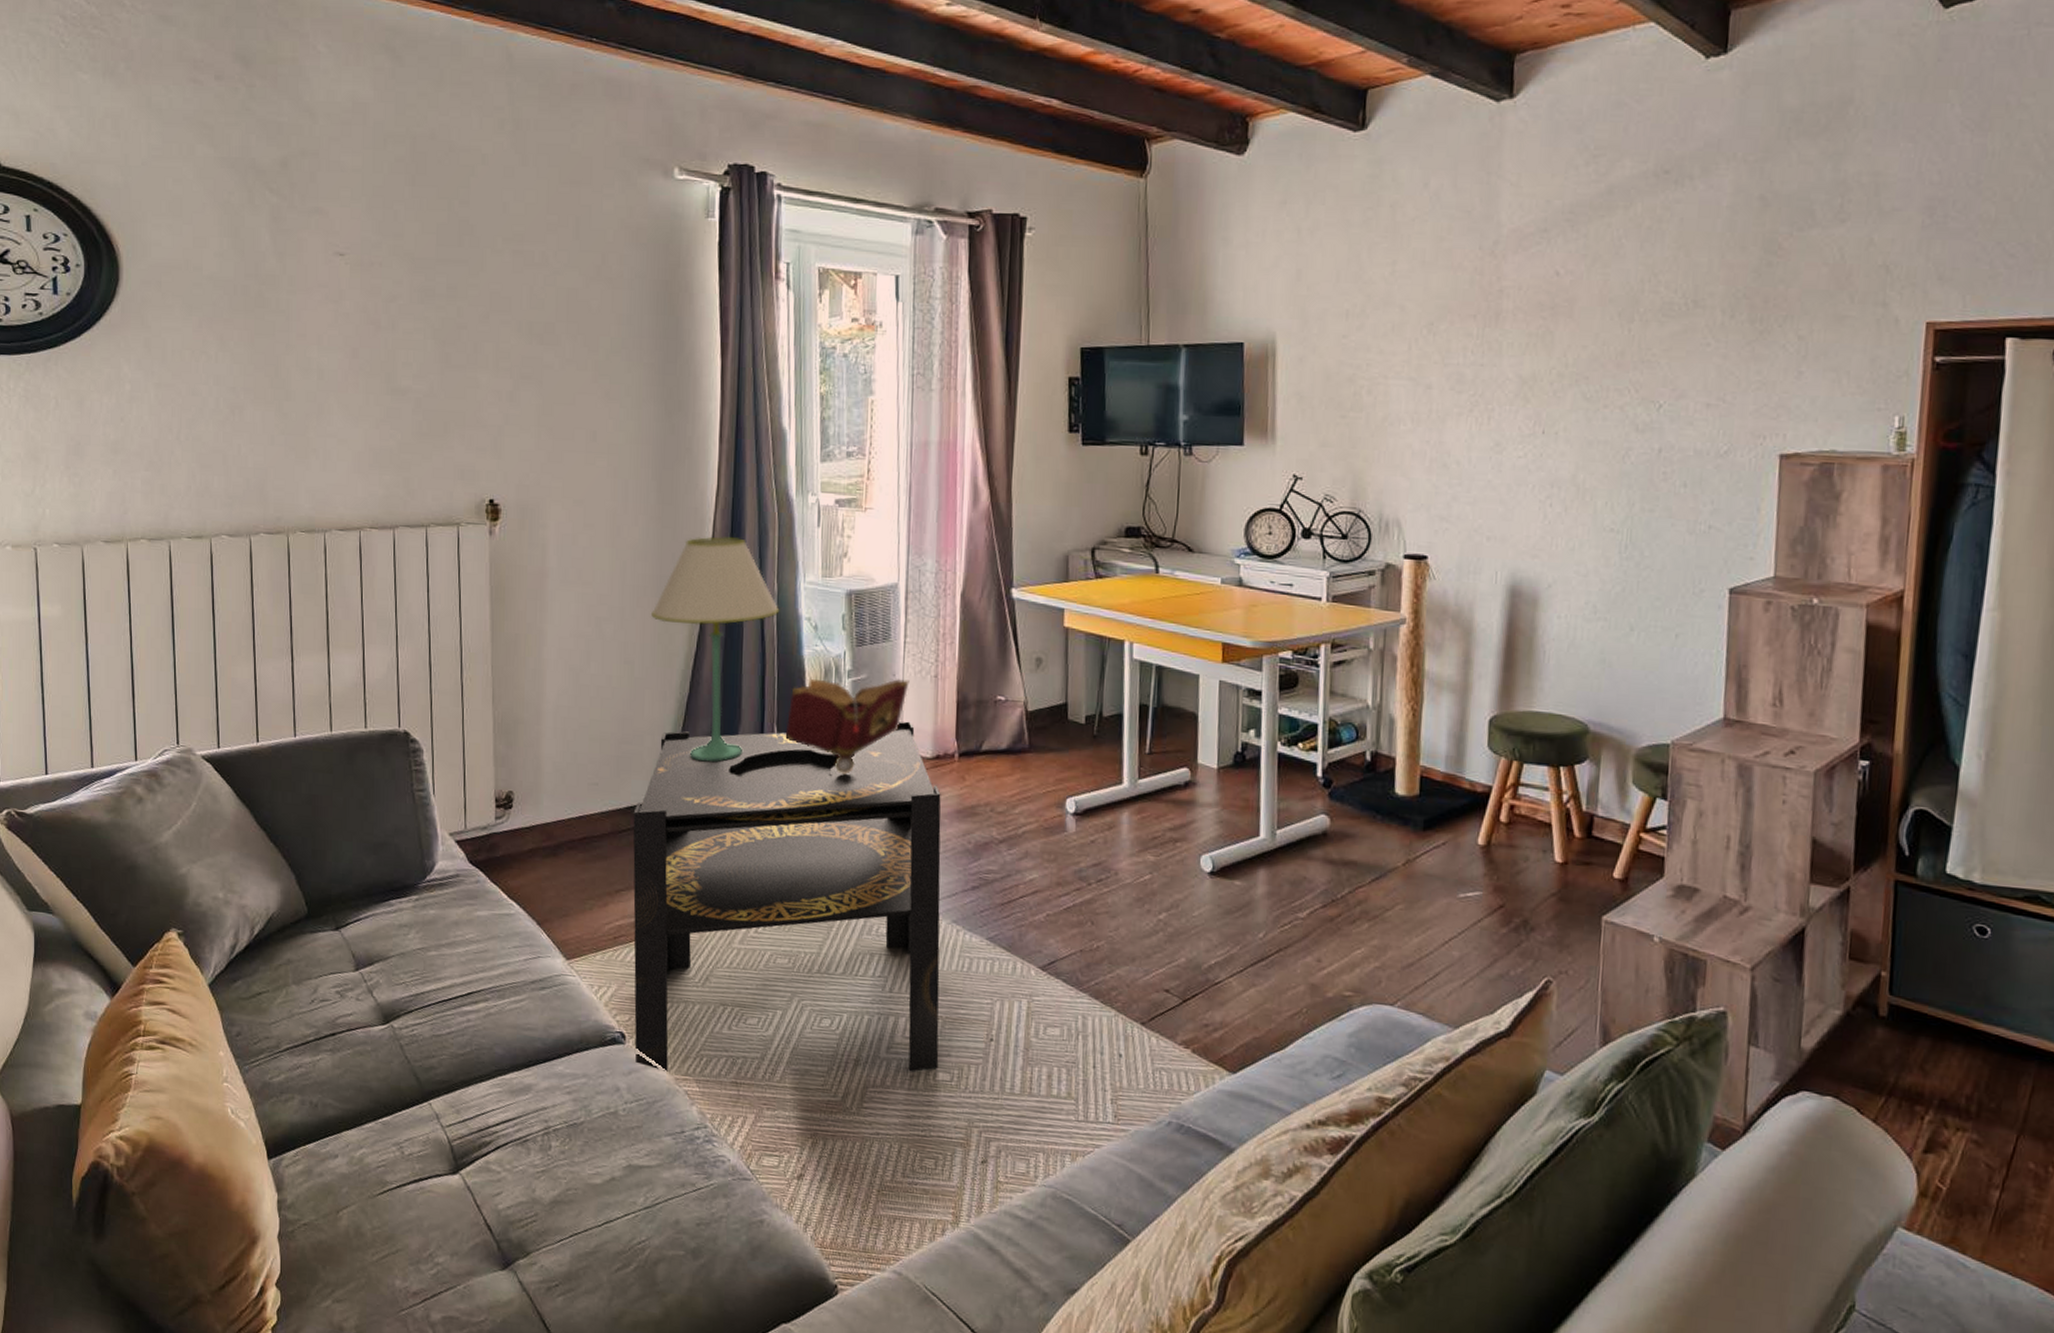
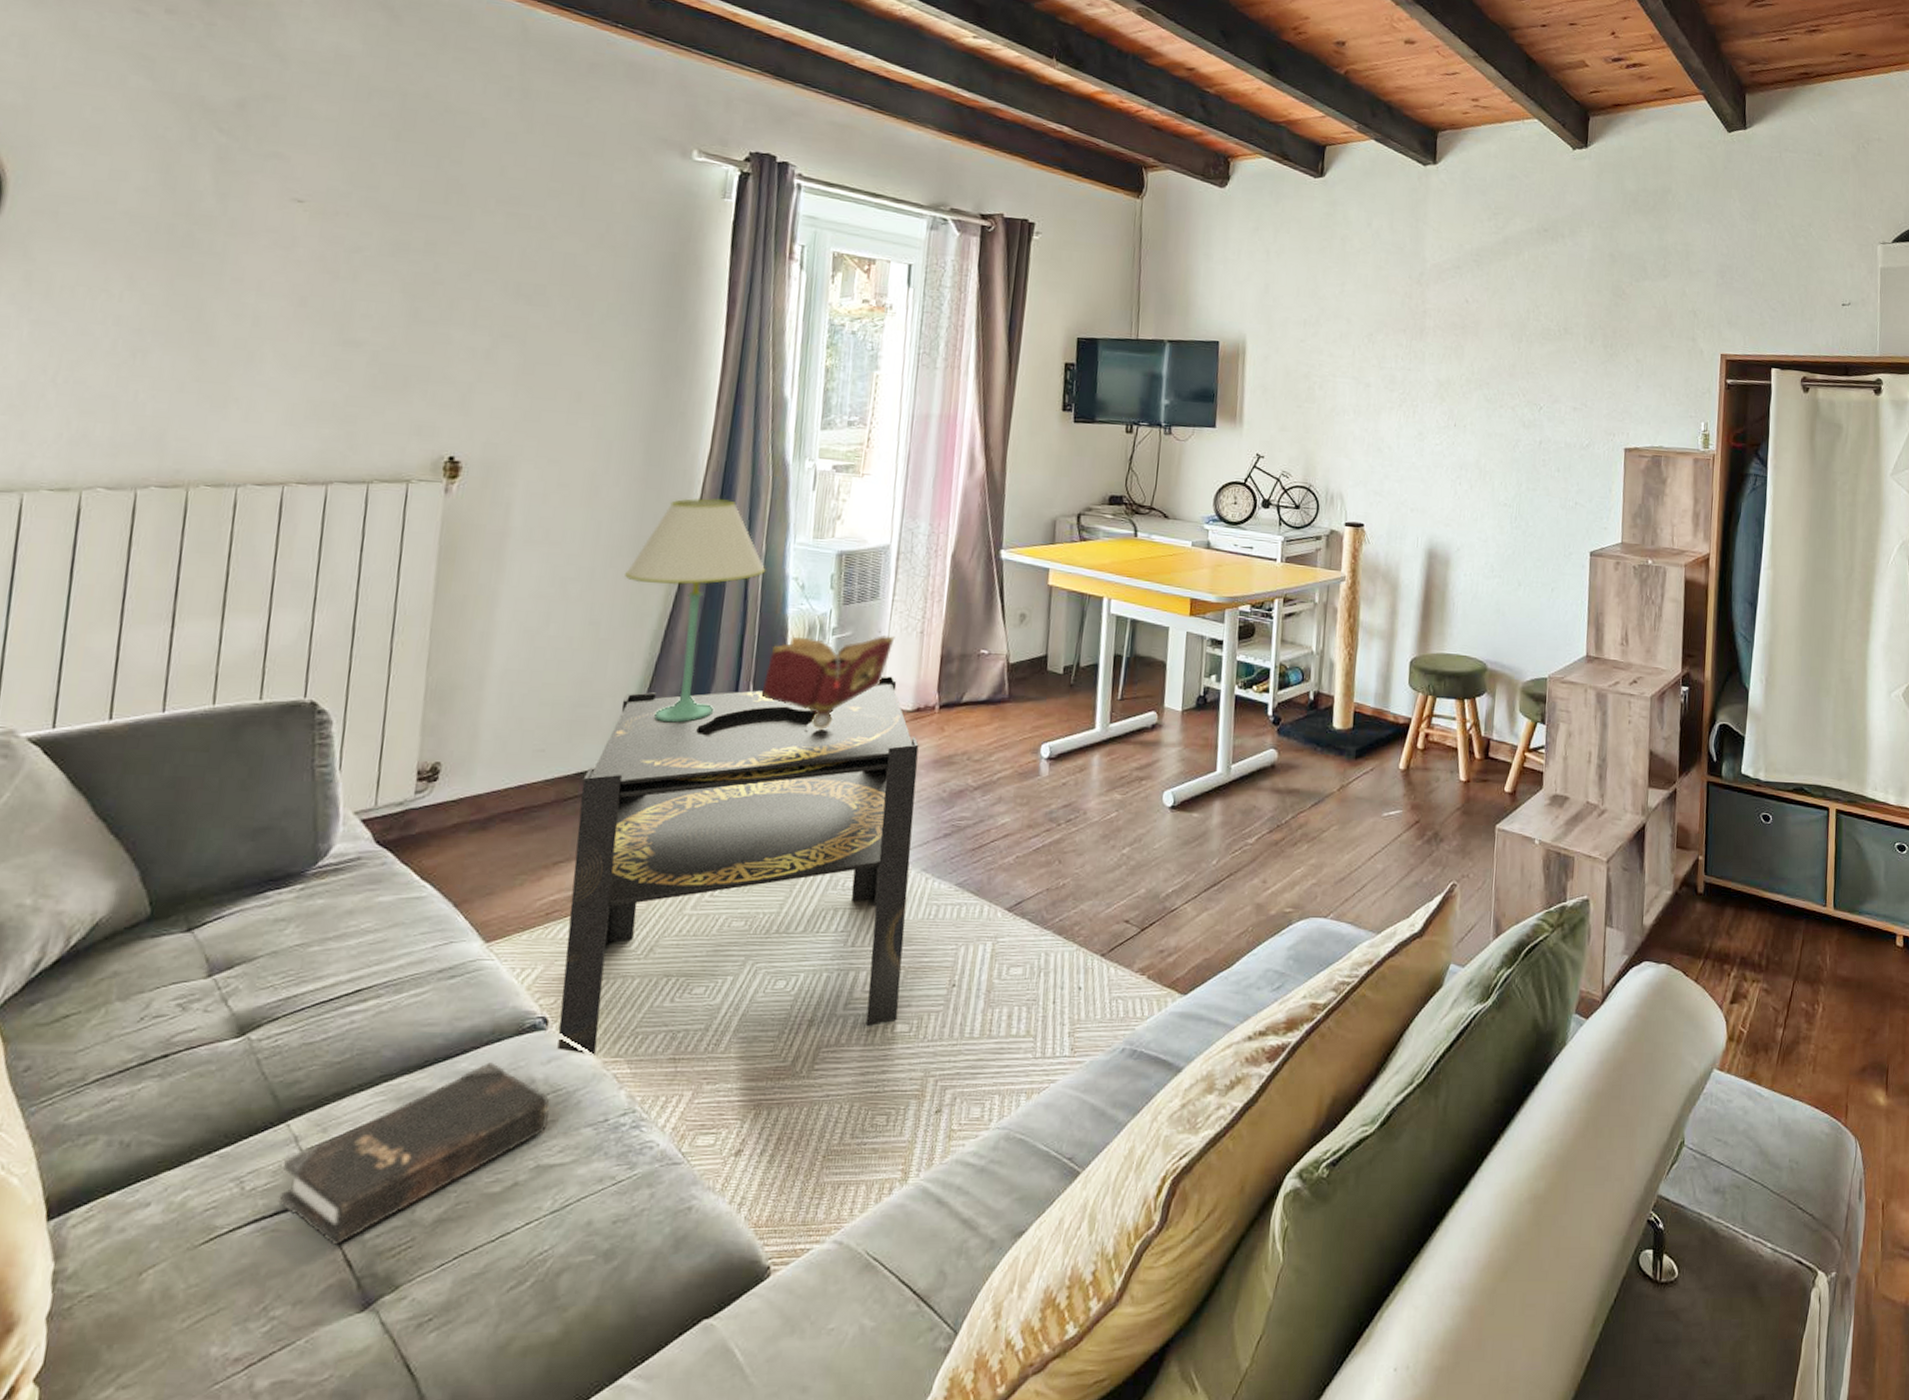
hardback book: none [430,1068,635,1211] -> present [278,1062,550,1245]

